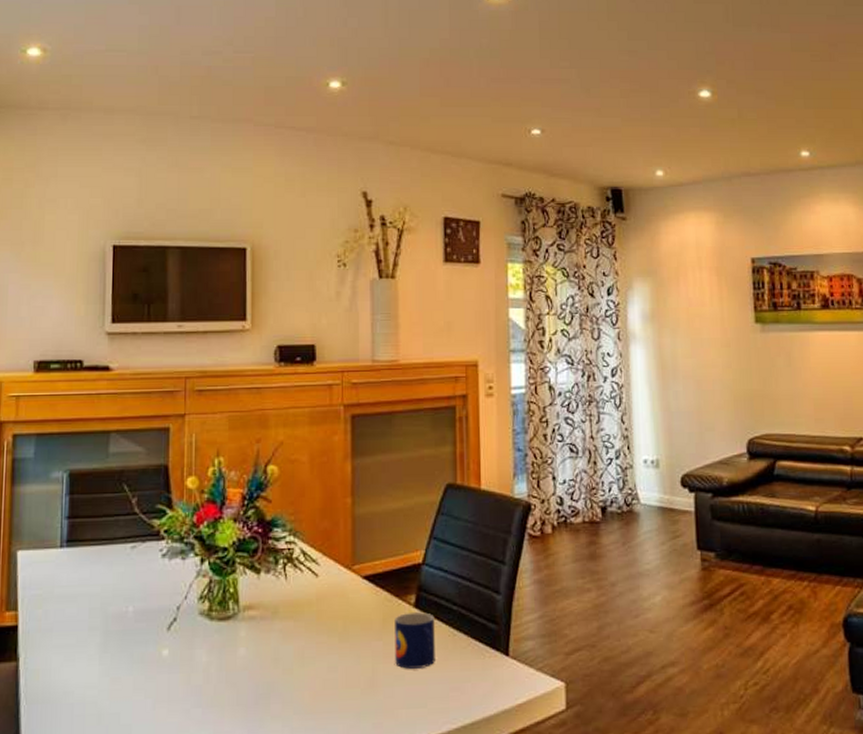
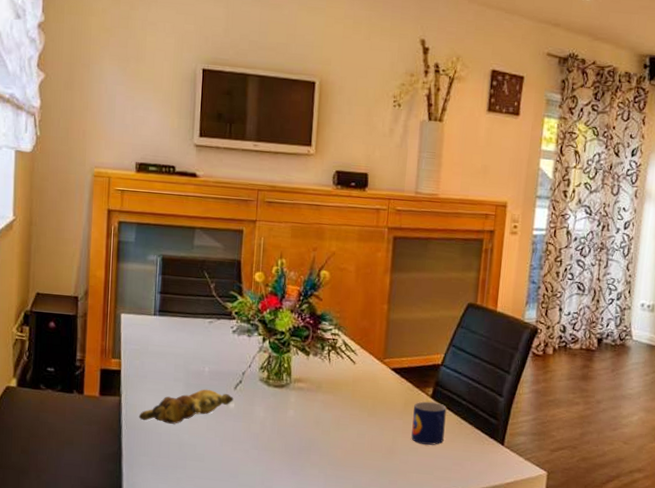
banana bunch: none [42,635,167,690] -> present [138,389,234,424]

